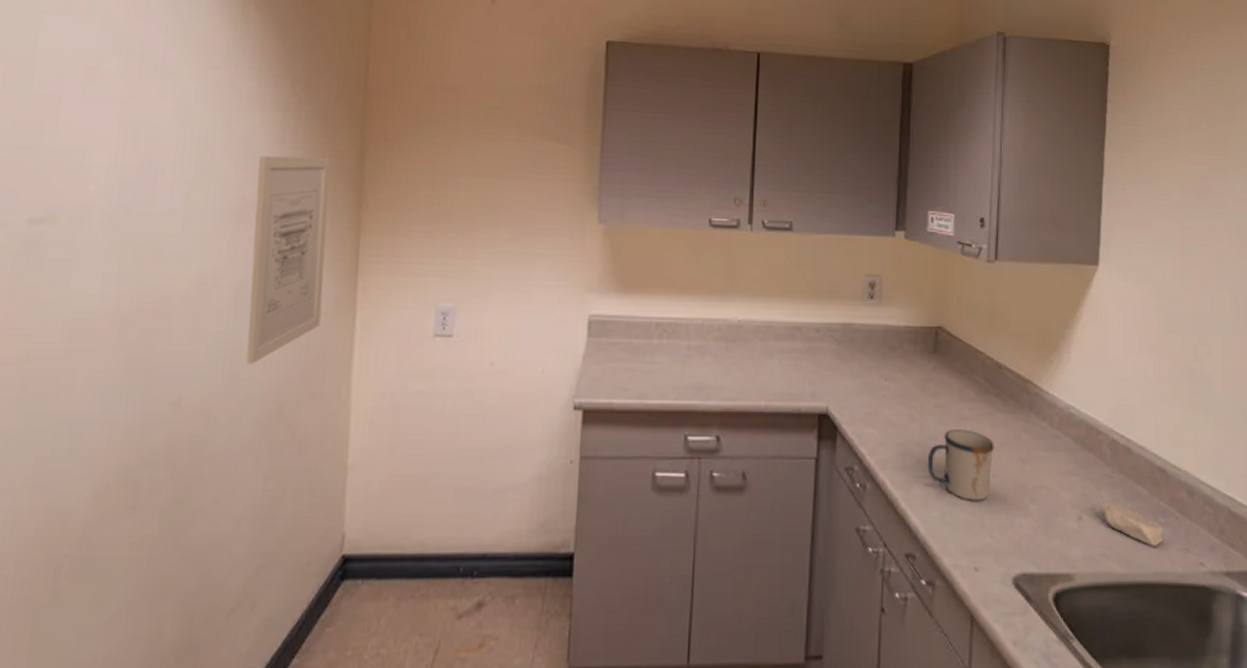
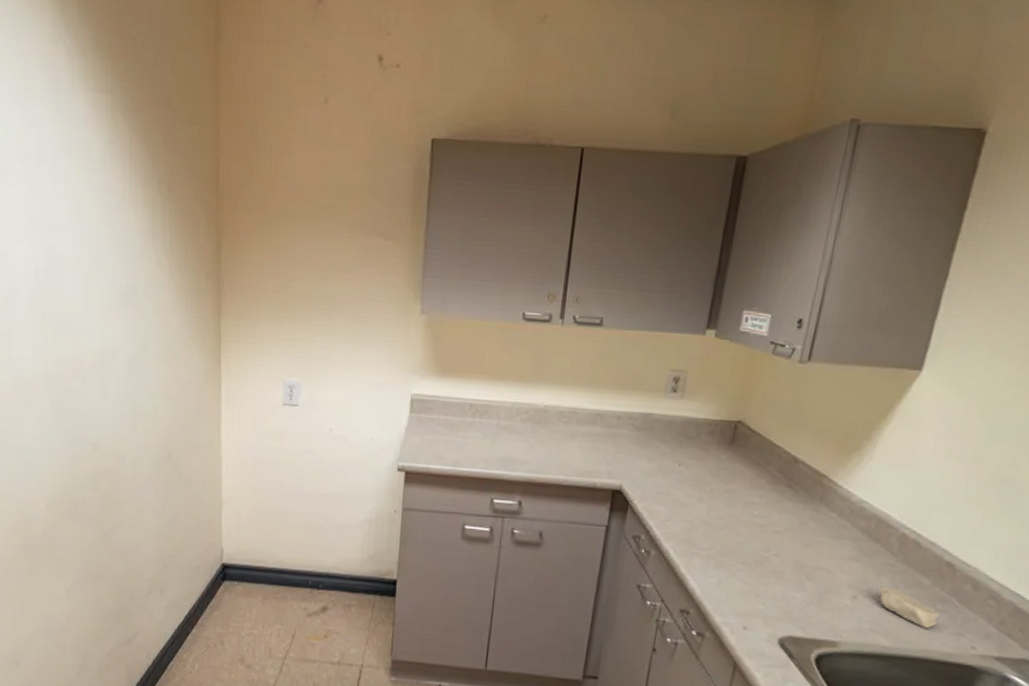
wall art: present [246,155,331,365] -> none [137,249,195,419]
mug: present [927,430,994,501] -> none [711,512,779,574]

